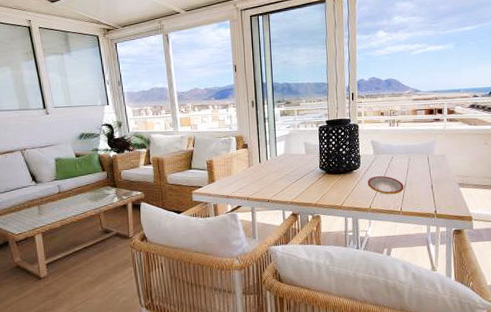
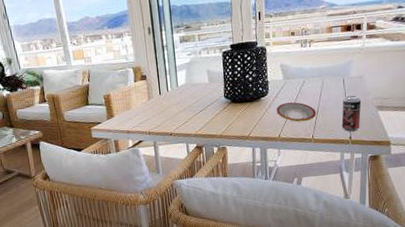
beverage can: none [427,172,445,206] -> present [341,95,362,132]

